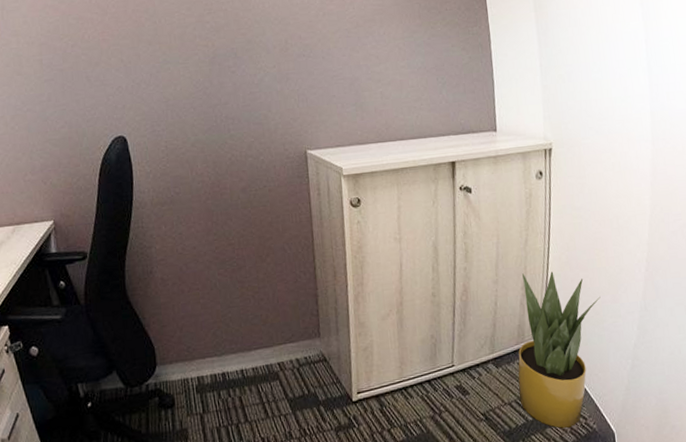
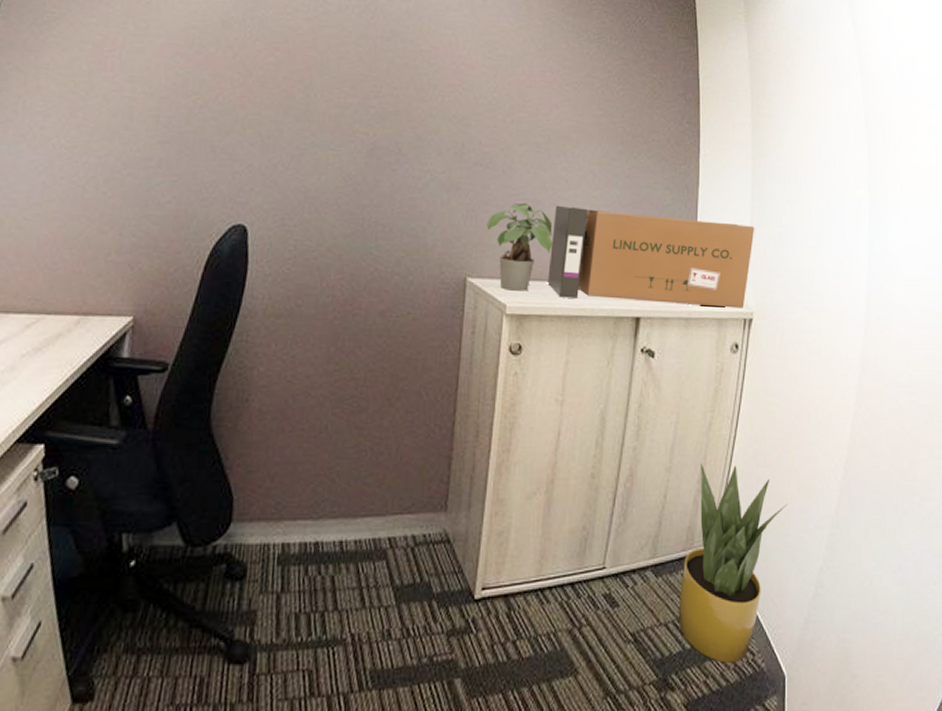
potted plant: none [316,81,374,156] -> present [486,202,553,291]
binder: none [370,77,401,155] -> present [547,205,588,298]
box: none [397,69,545,151] -> present [578,210,755,309]

